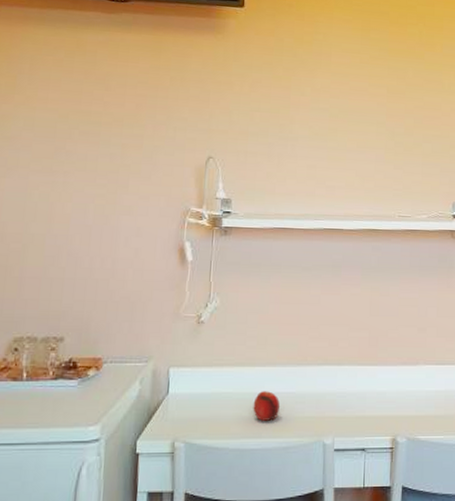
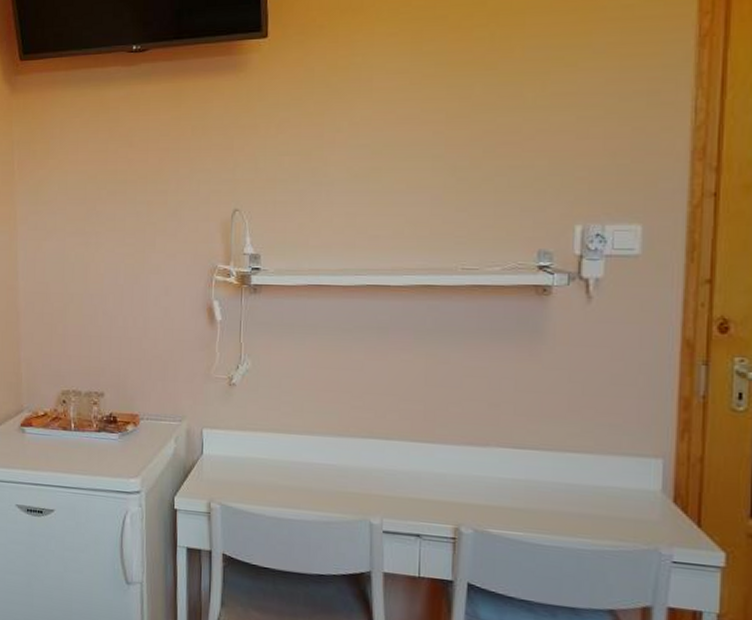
fruit: present [253,391,280,421] -> none [290,460,319,492]

